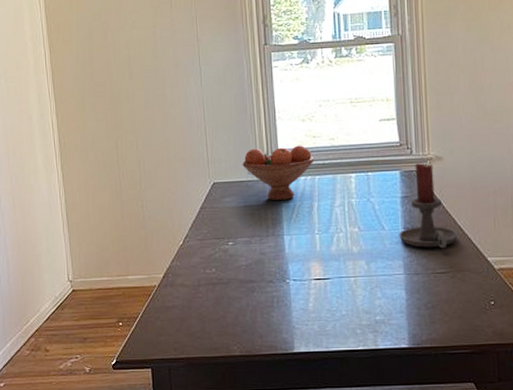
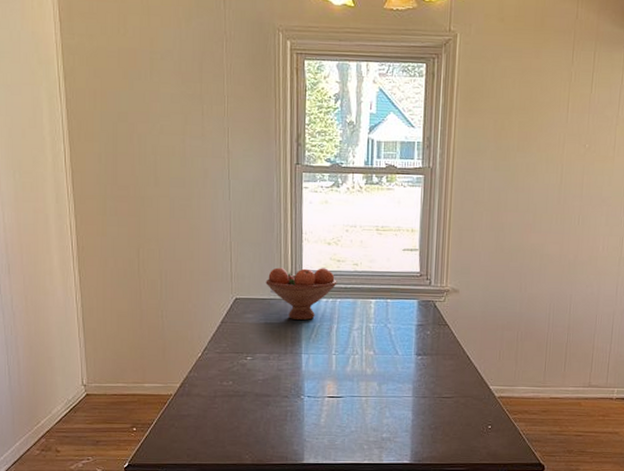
candle holder: present [399,163,458,249] -> none [411,294,466,375]

